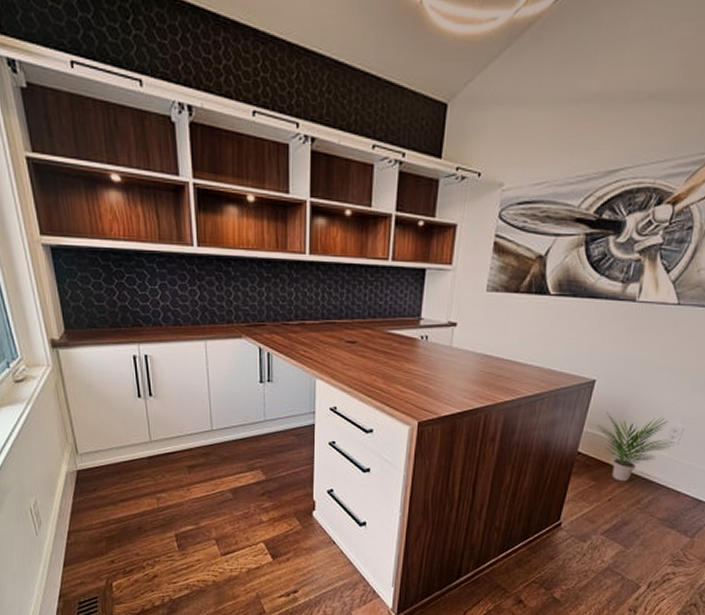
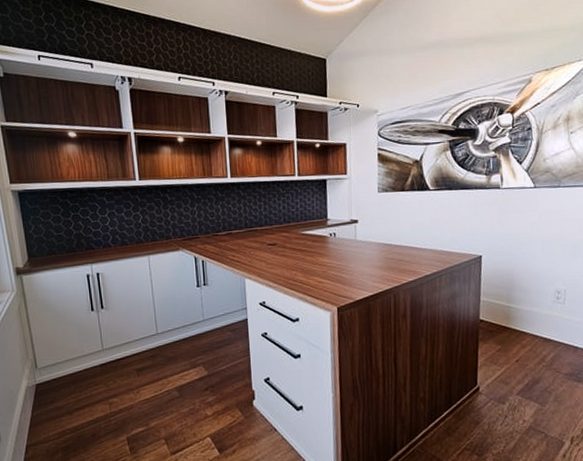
potted plant: present [596,412,674,482] -> none [491,282,561,343]

